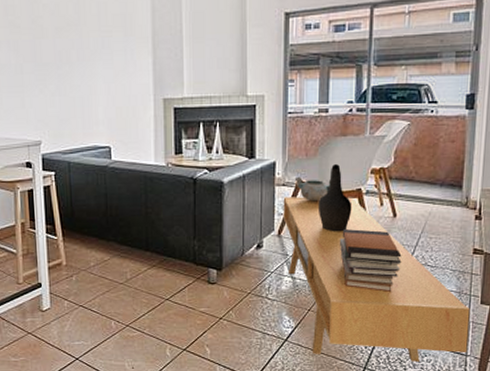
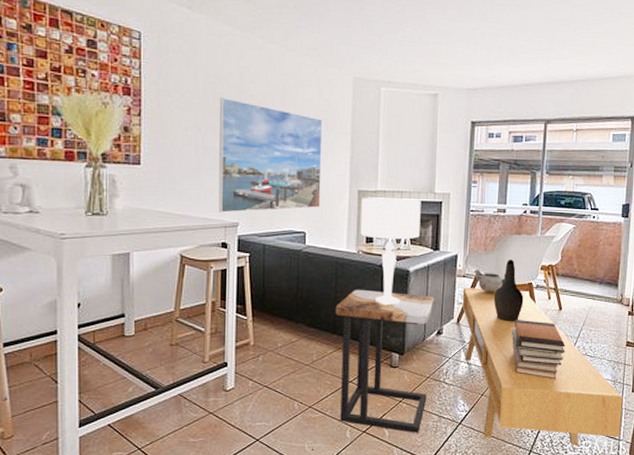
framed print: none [11,9,124,131] -> present [218,97,323,213]
side table: none [147,203,252,352] -> present [335,289,435,434]
table lamp: none [167,104,233,220] -> present [360,197,421,306]

